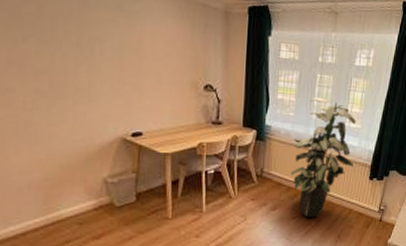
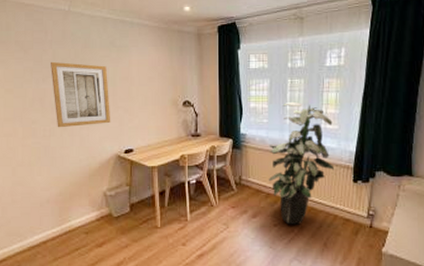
wall art: none [34,16,116,101] -> present [51,61,111,128]

